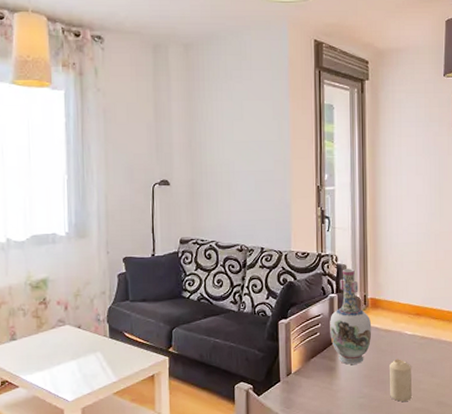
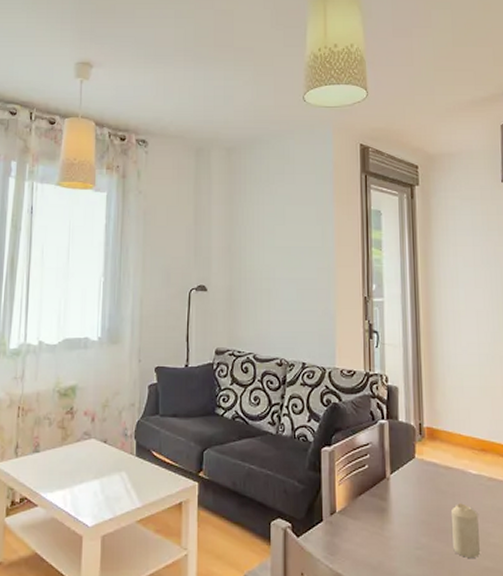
vase: present [330,268,372,365] -> none [380,391,429,506]

